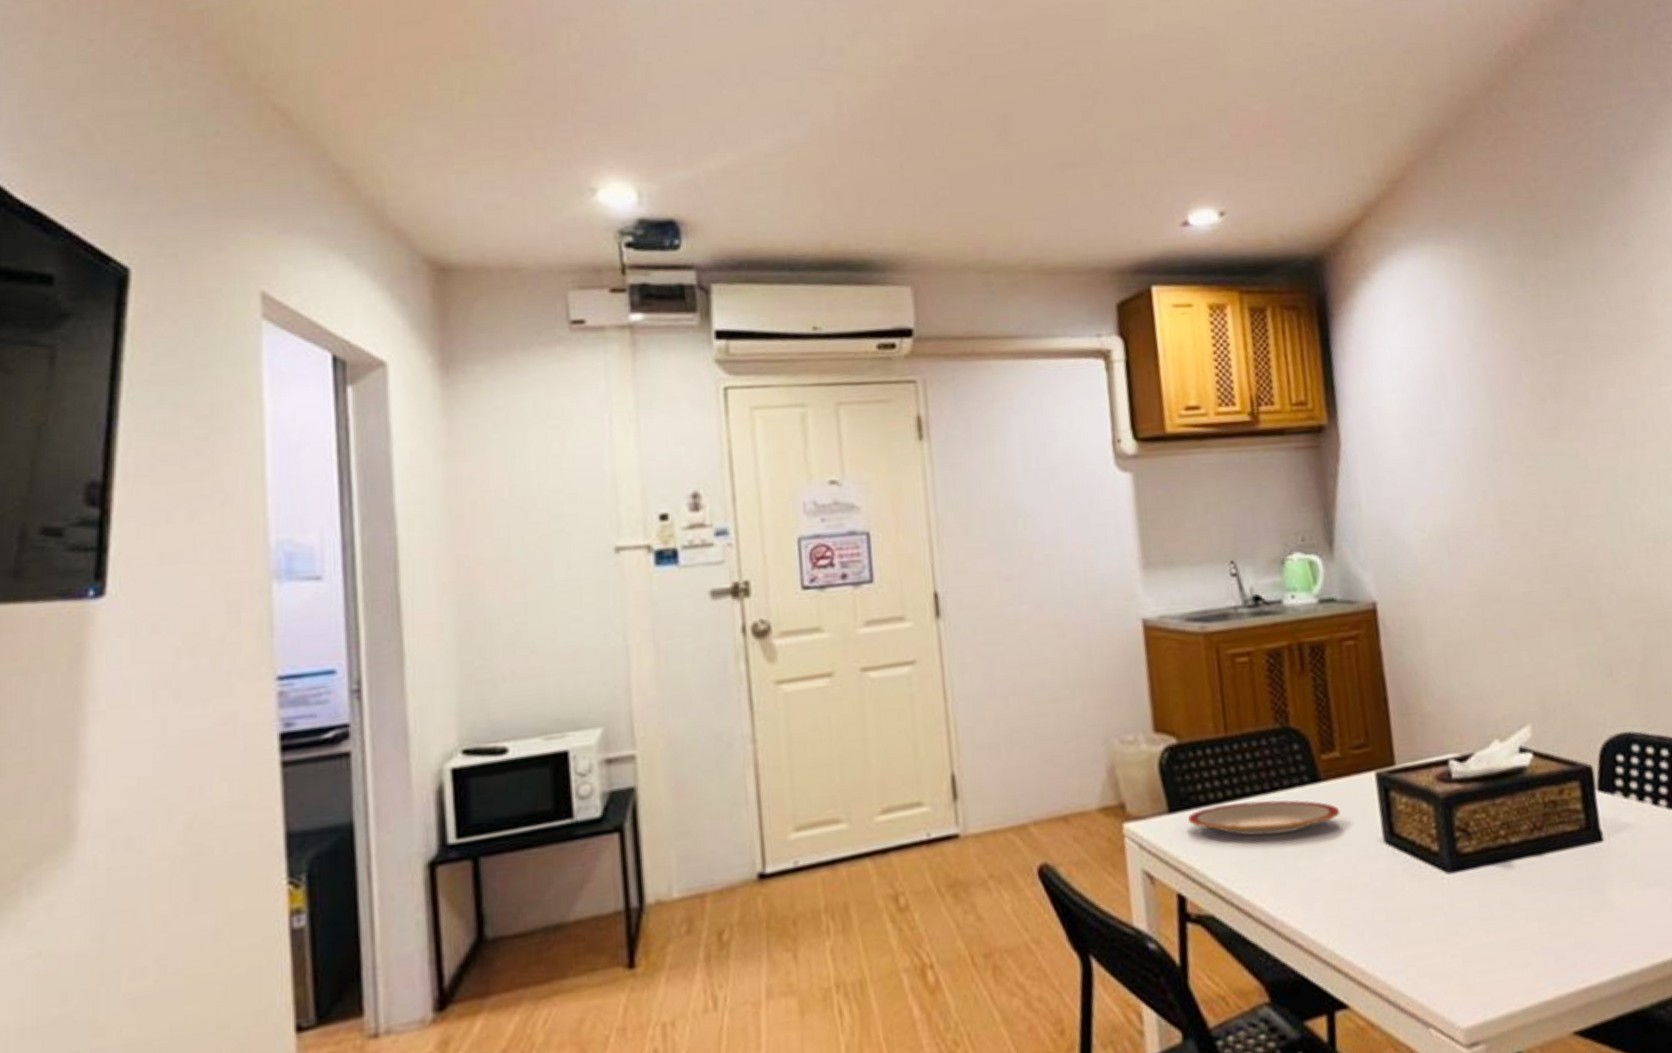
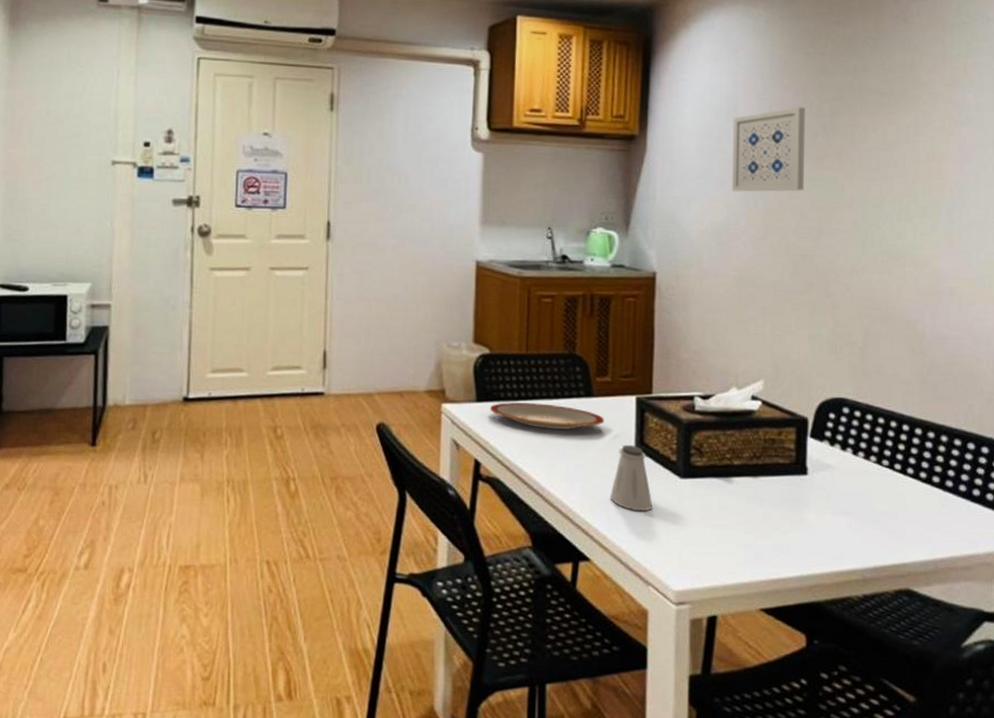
saltshaker: none [1361,839,1419,929] -> present [610,445,653,512]
wall art: none [1441,364,1541,484] -> present [731,106,805,192]

